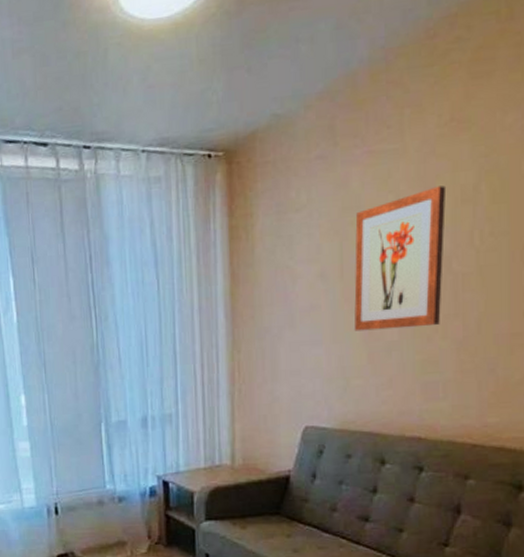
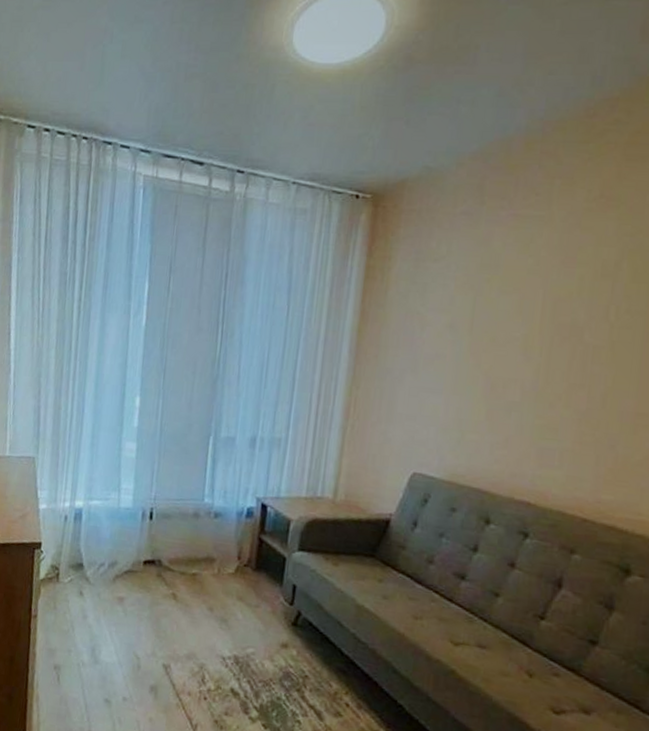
wall art: present [354,185,447,332] -> none [476,257,588,394]

